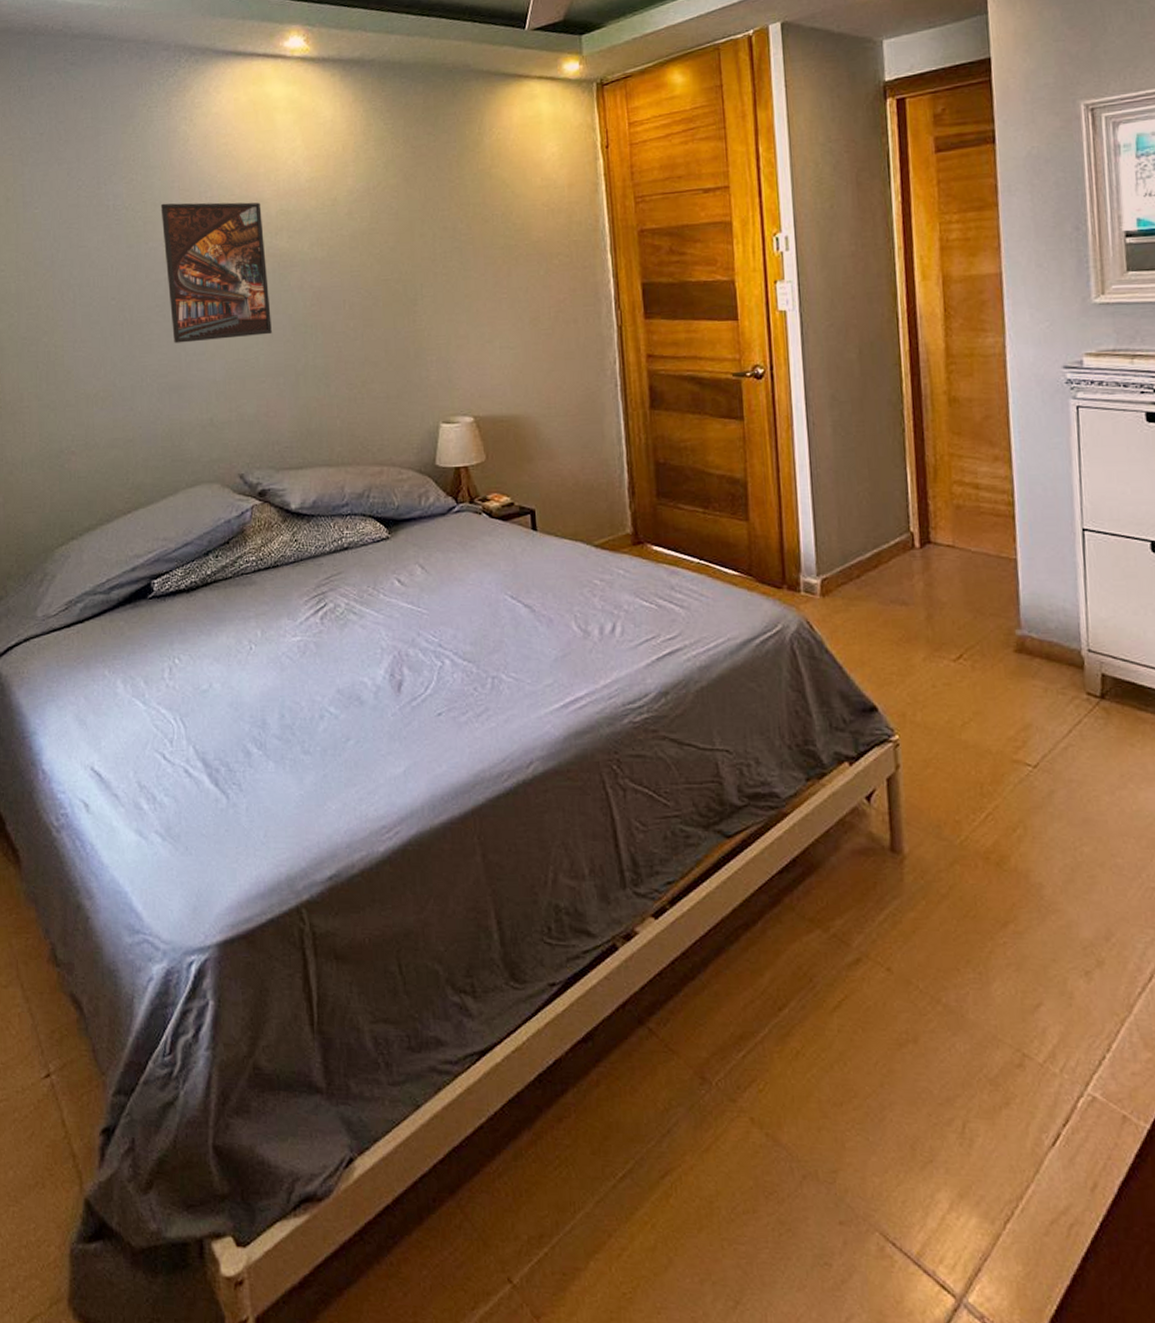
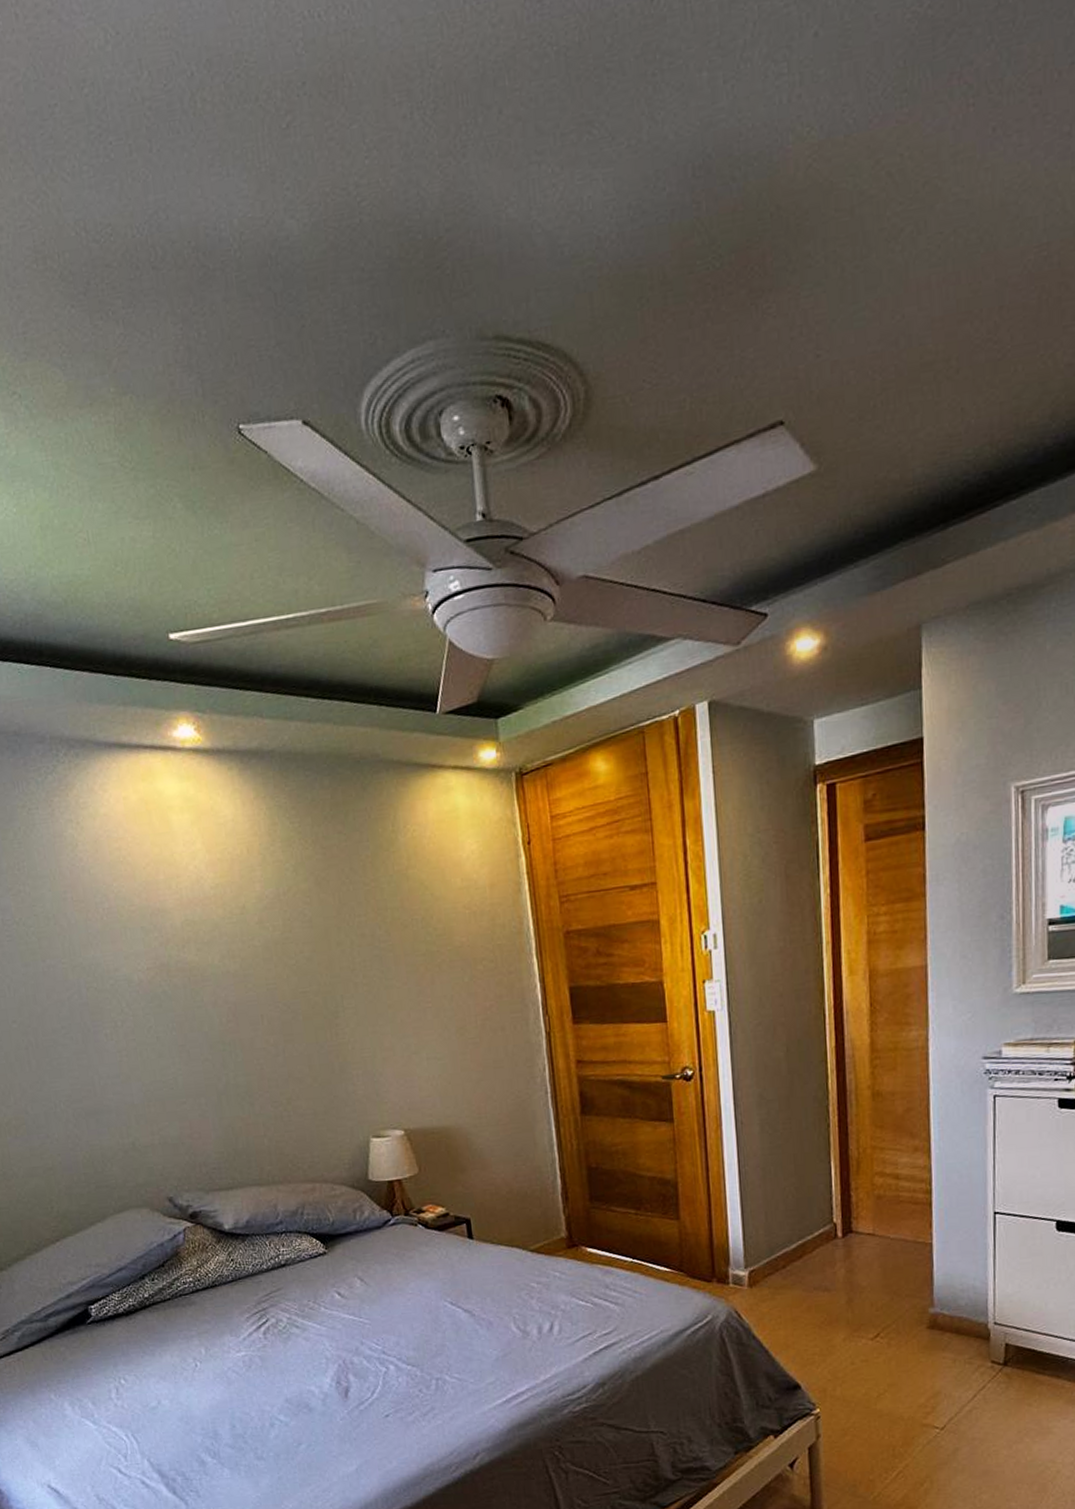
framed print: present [160,202,272,344] -> none [54,912,188,1067]

